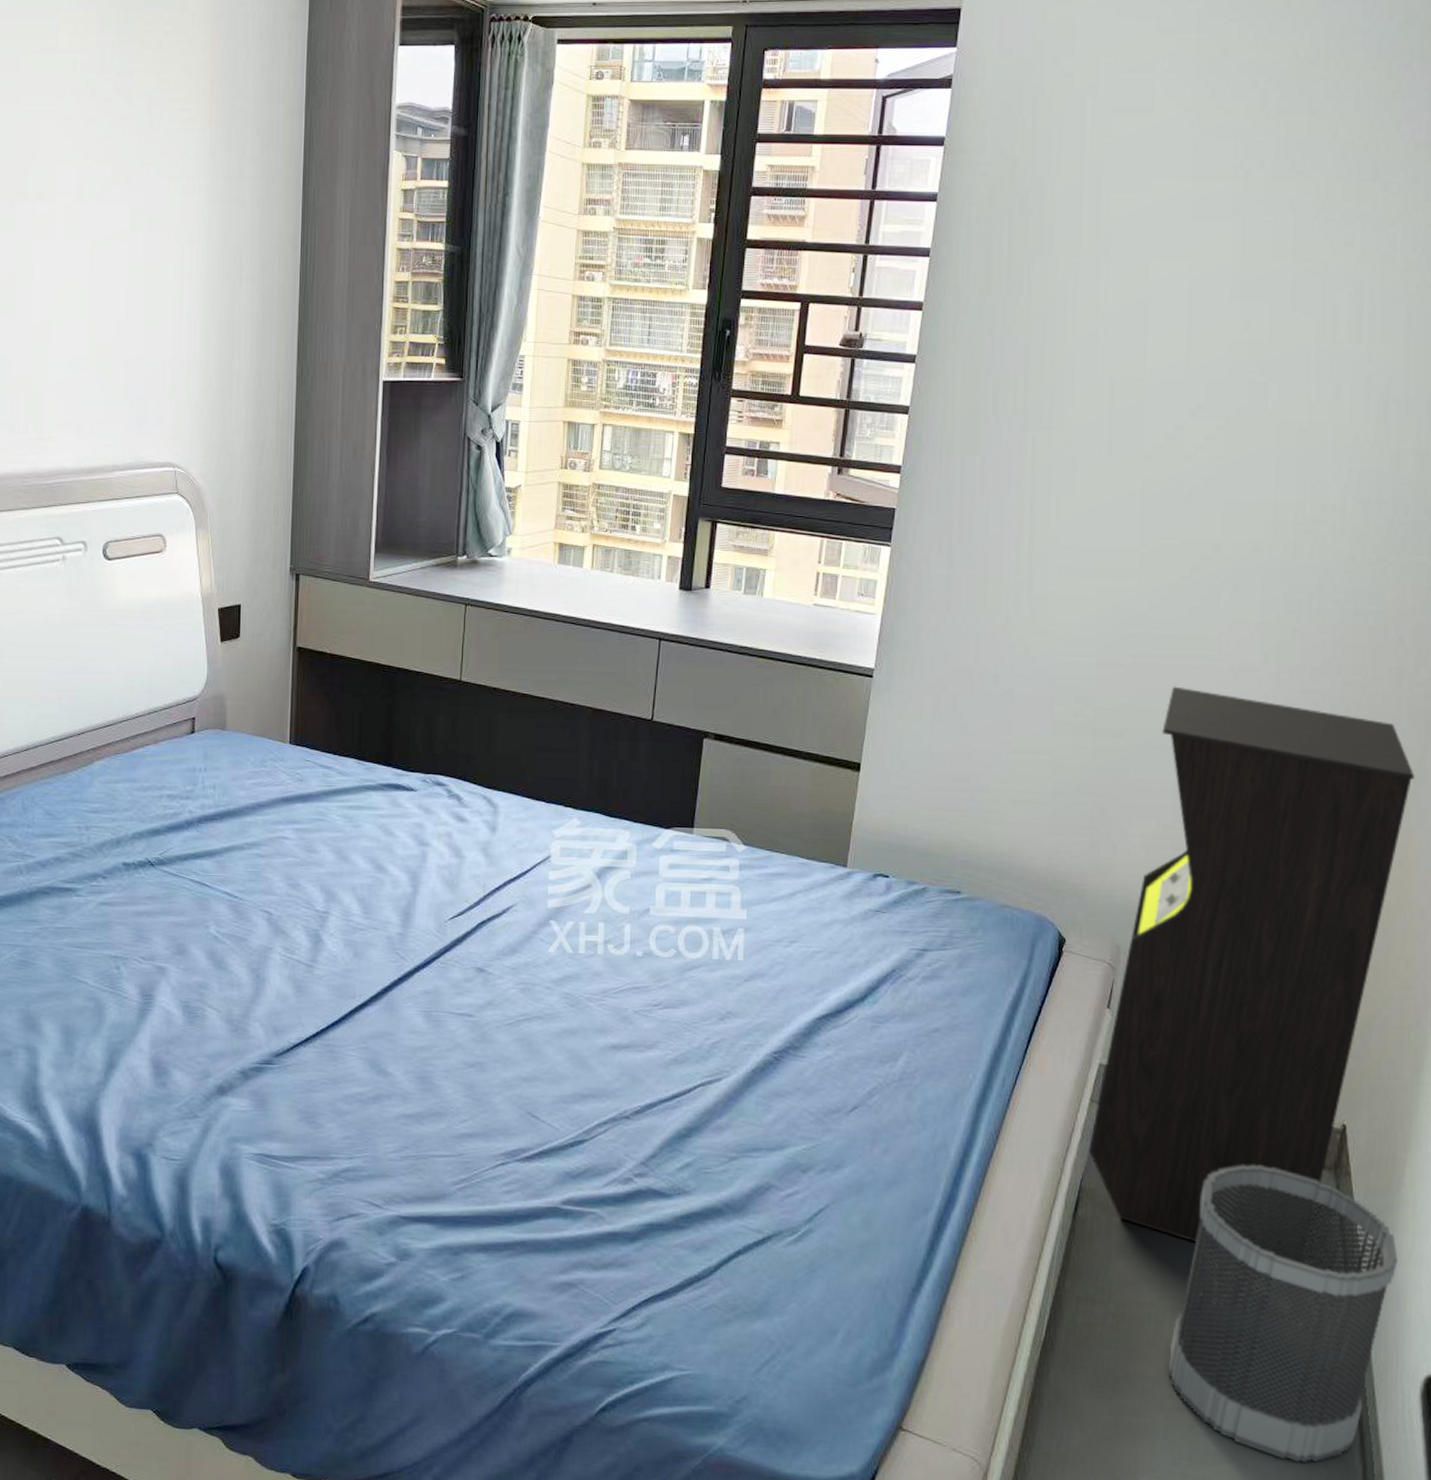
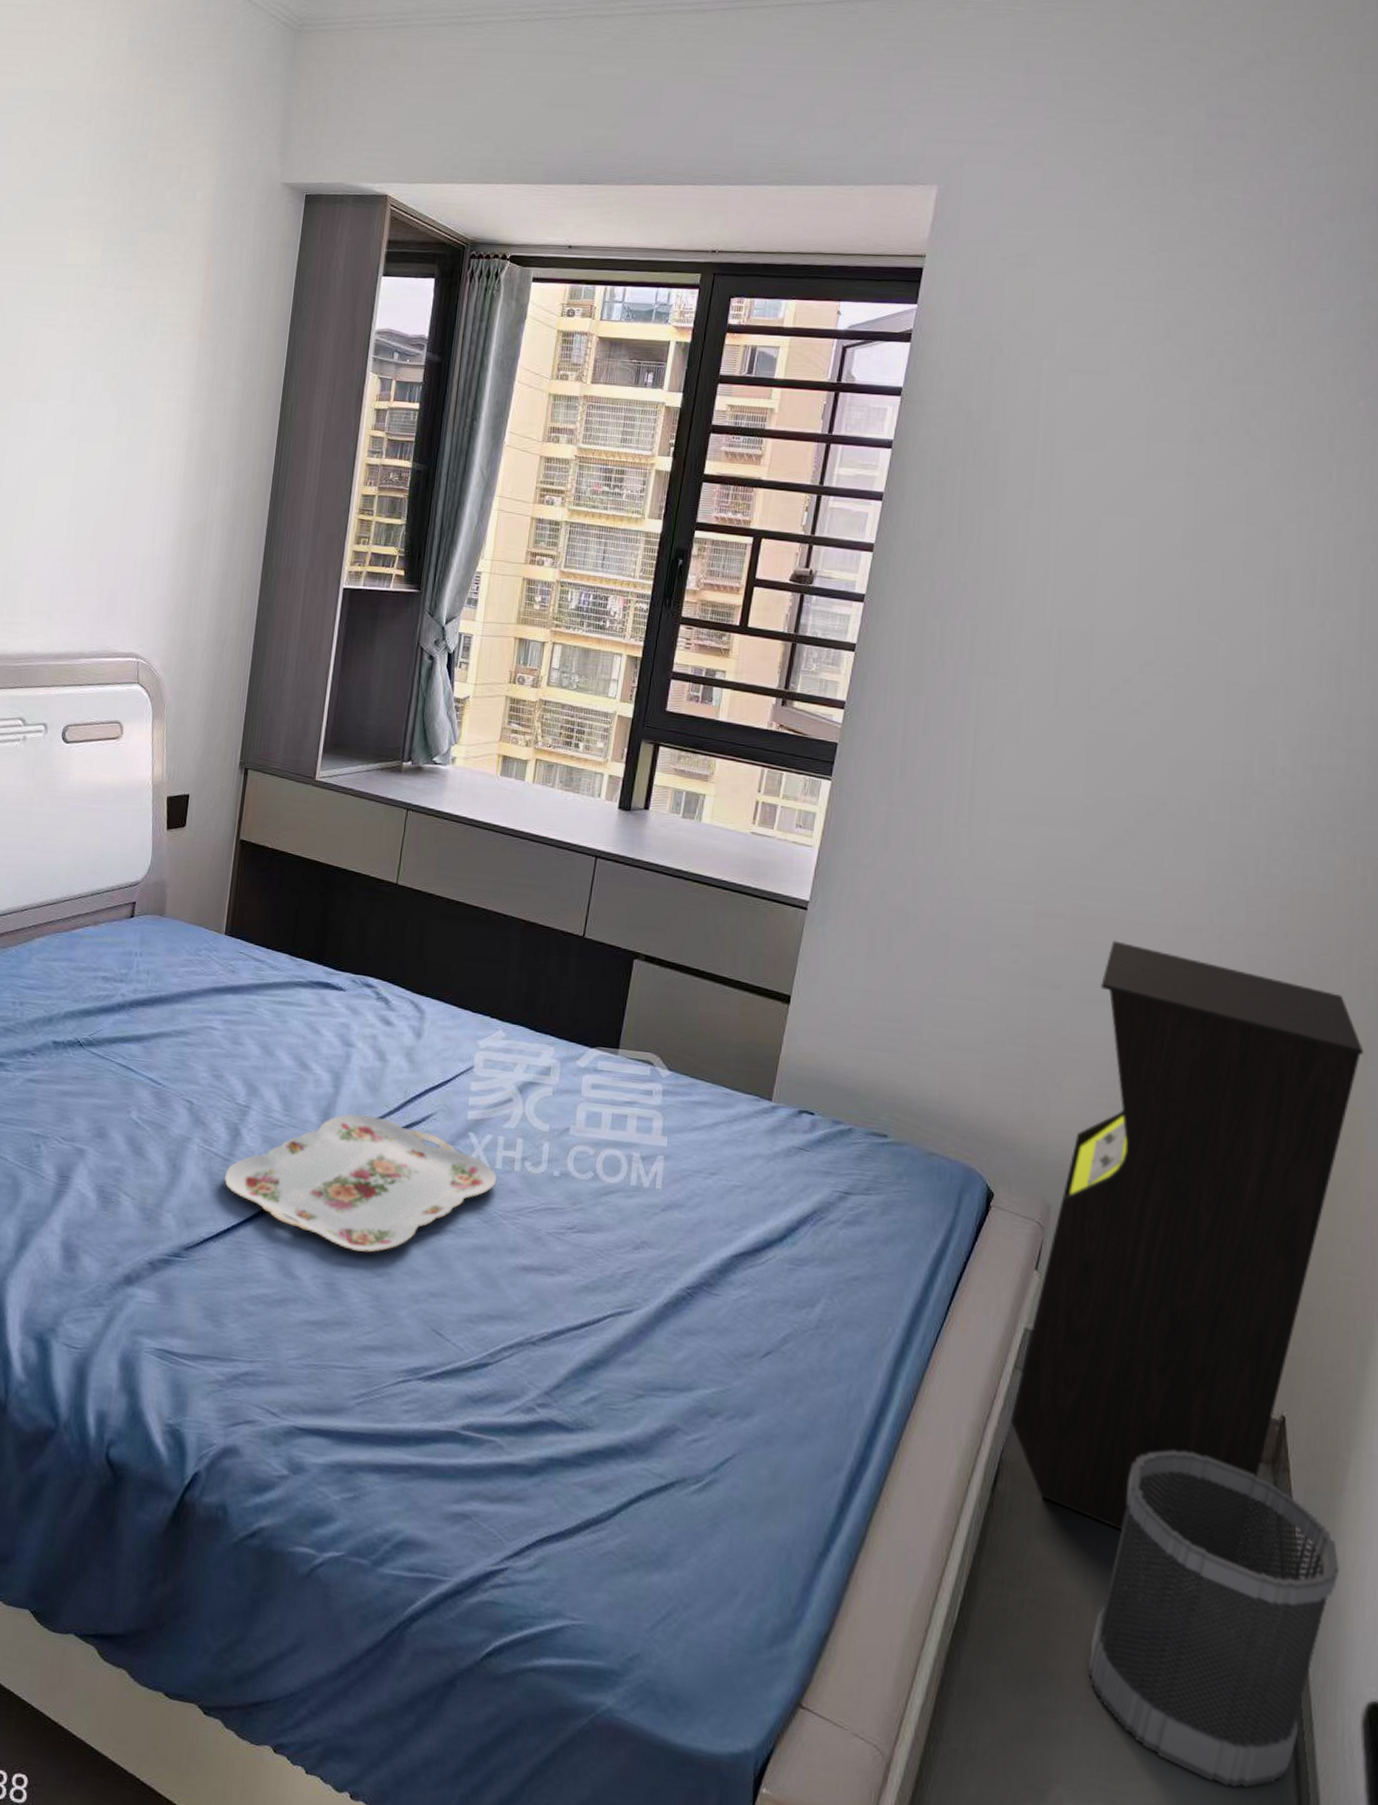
serving tray: none [308,911,581,1045] -> present [224,1114,497,1253]

